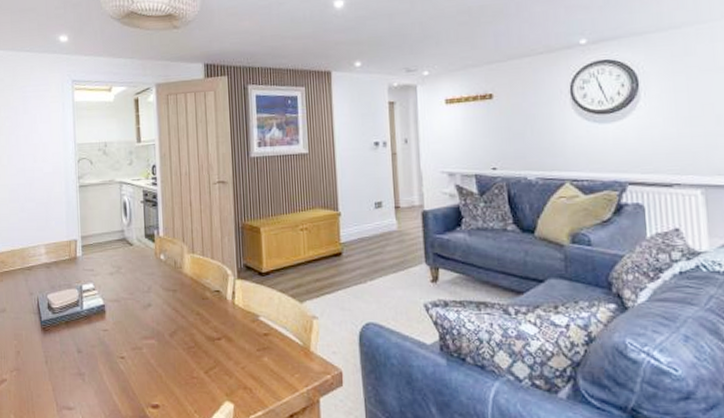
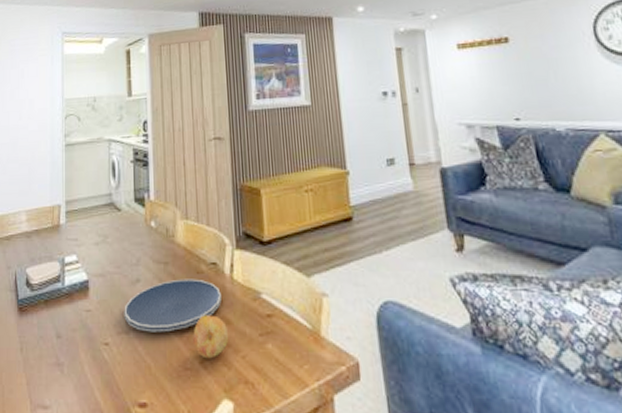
plate: none [137,304,224,348] -> present [124,279,221,332]
fruit: none [199,334,231,370] -> present [193,315,229,359]

